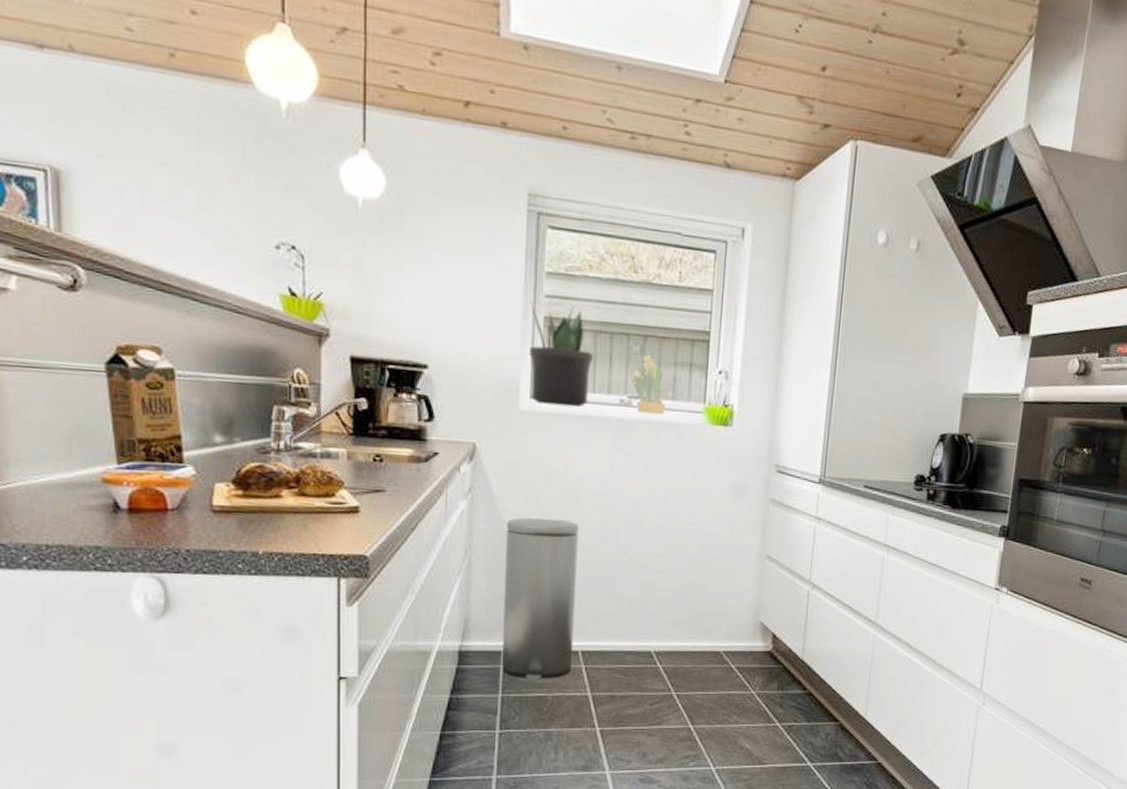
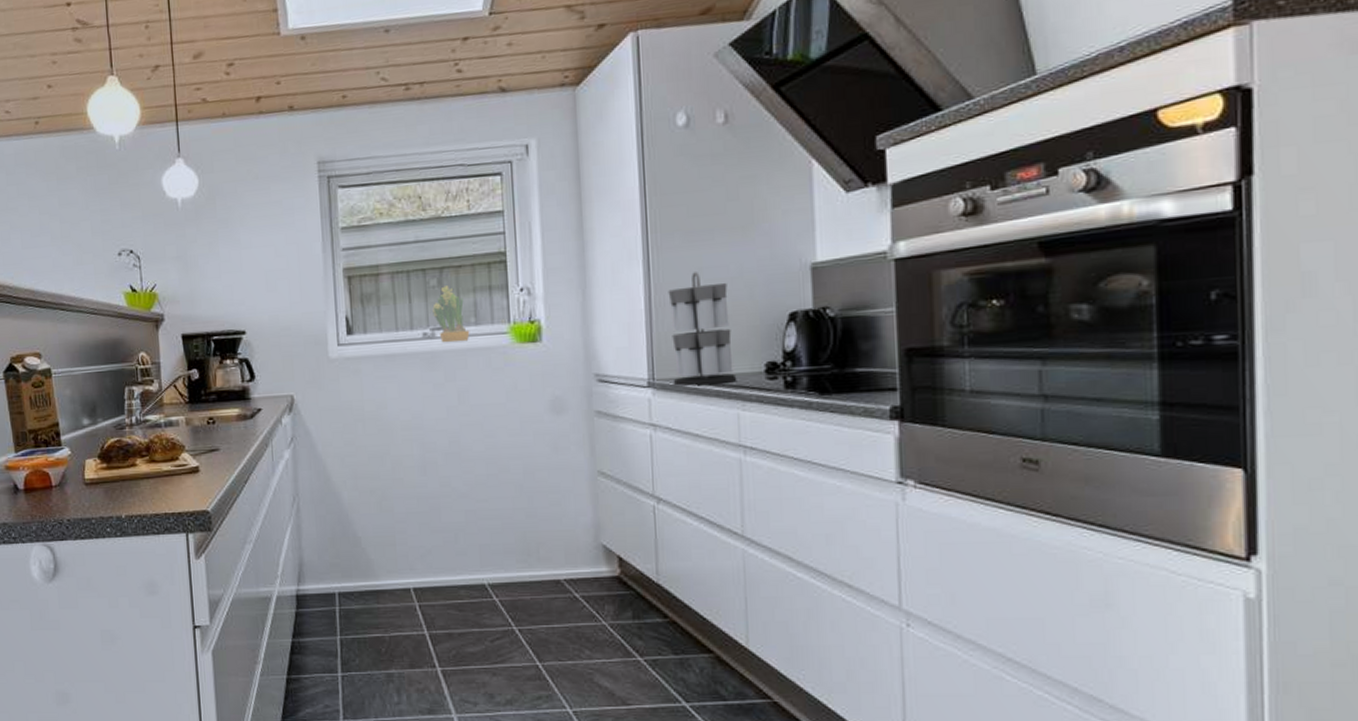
pedal bin: present [502,517,579,679] -> none [328,458,406,619]
planter: present [529,301,593,408] -> none [329,253,392,350]
spice rack: none [839,384,896,489] -> present [668,272,737,387]

